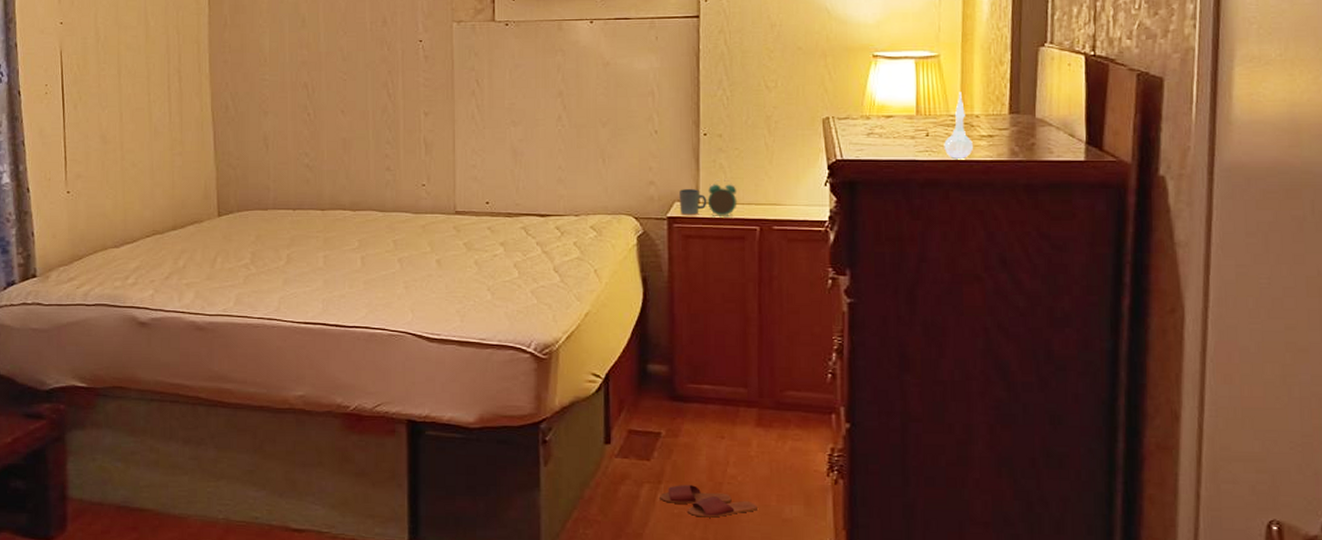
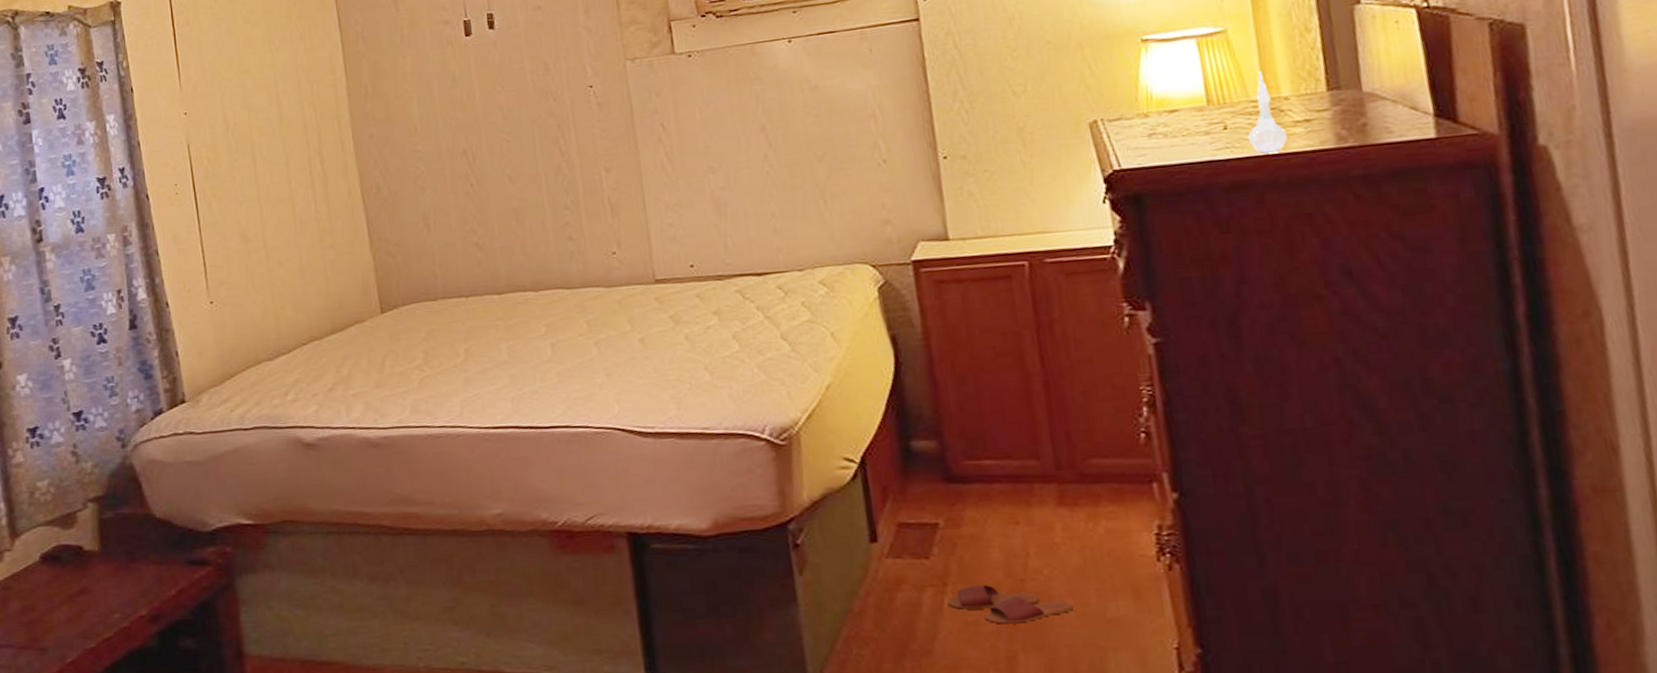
mug: present [679,188,707,216] -> none [922,223,959,258]
alarm clock: present [707,179,738,219] -> none [958,207,997,256]

